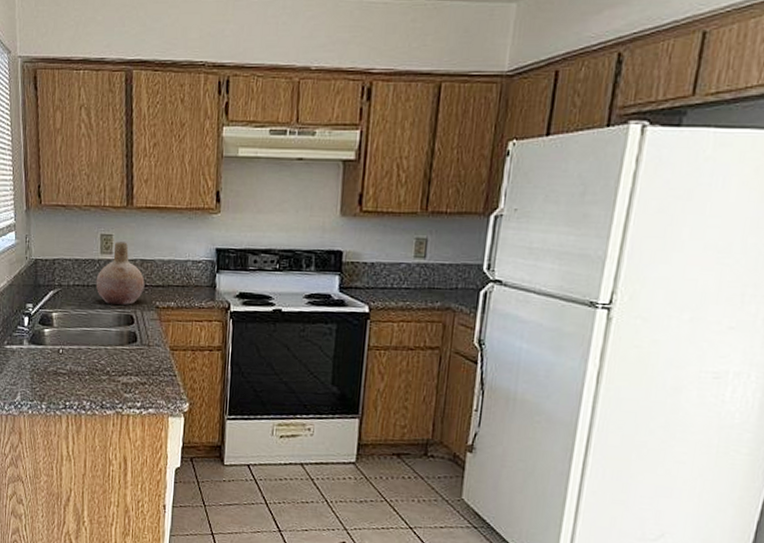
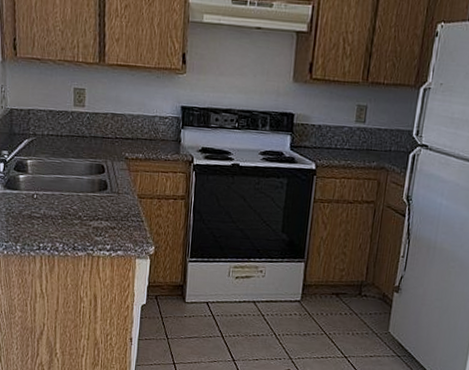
vase: present [95,241,145,305] -> none [69,95,115,155]

